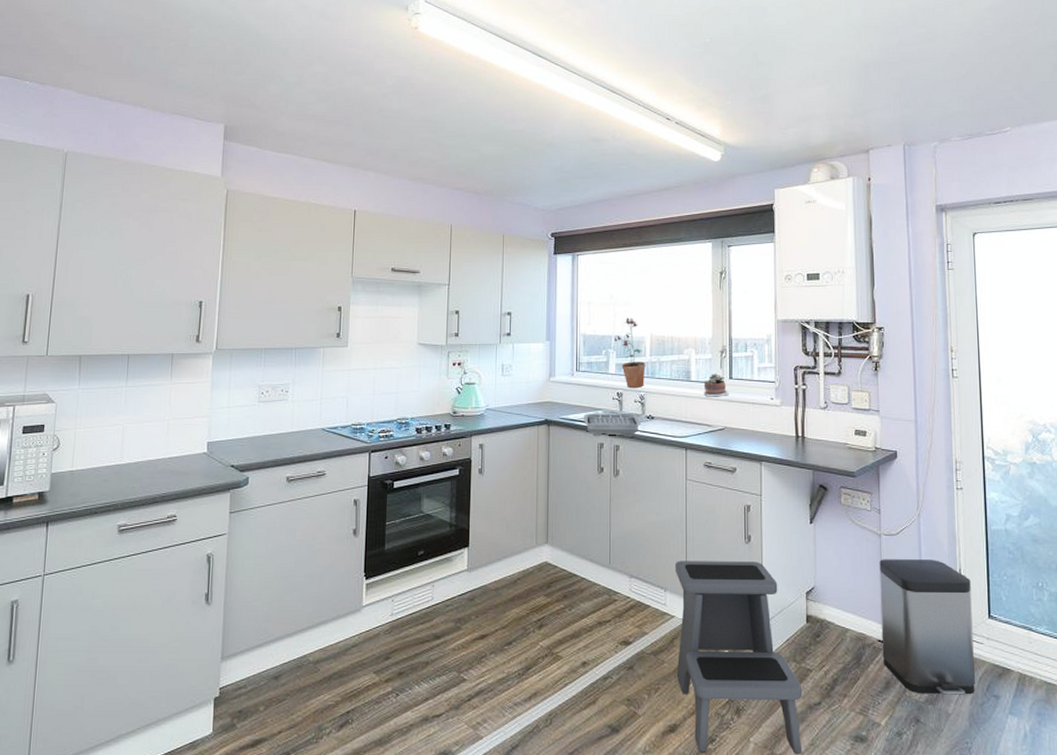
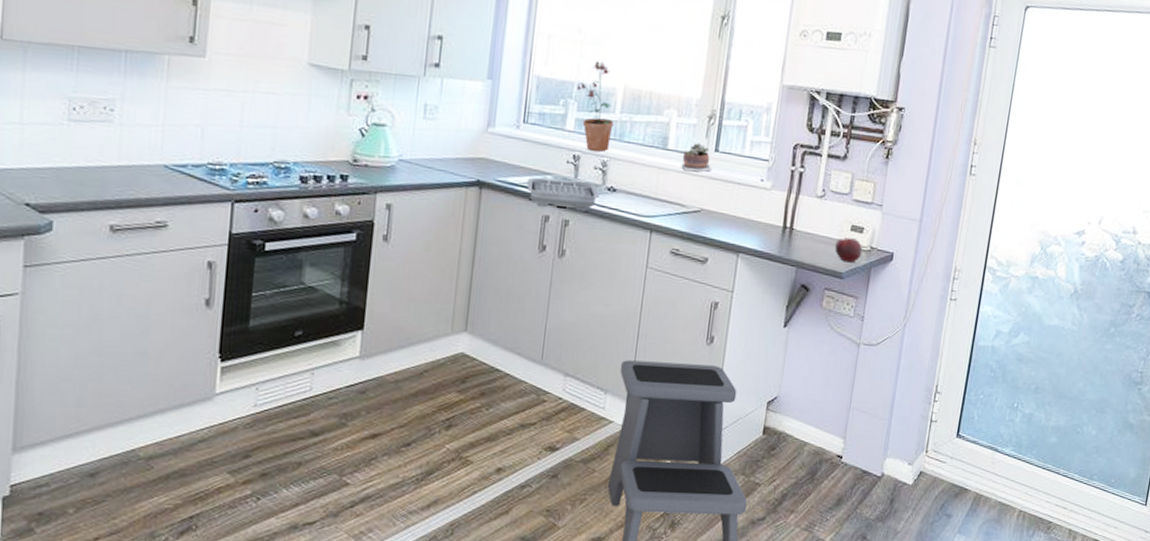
fruit: none [844,441,869,463] -> present [834,238,863,263]
pedal bin: present [879,559,975,695] -> none [839,370,946,513]

